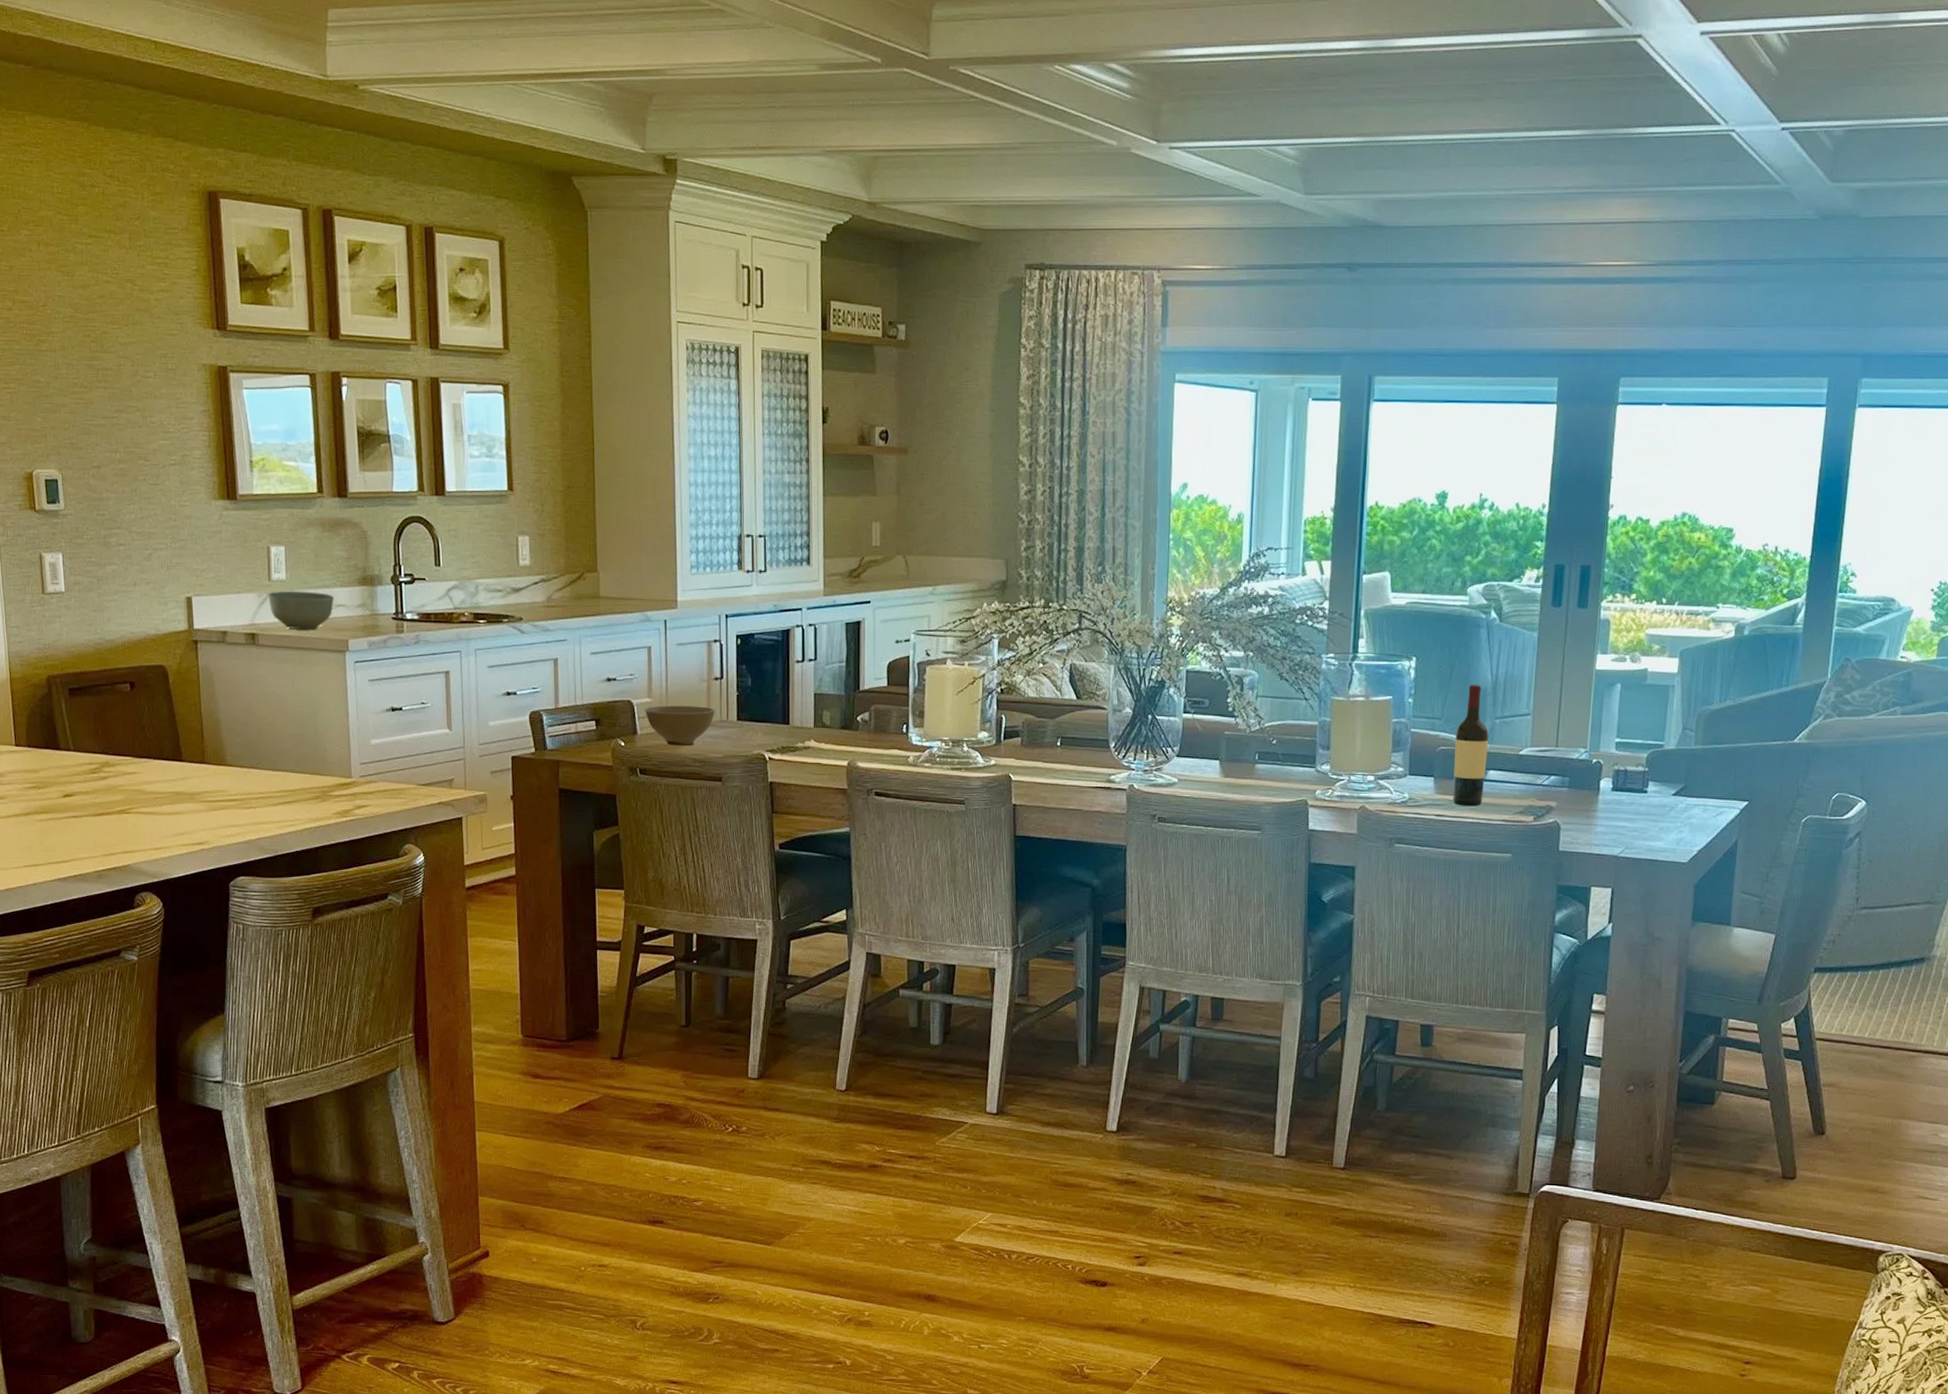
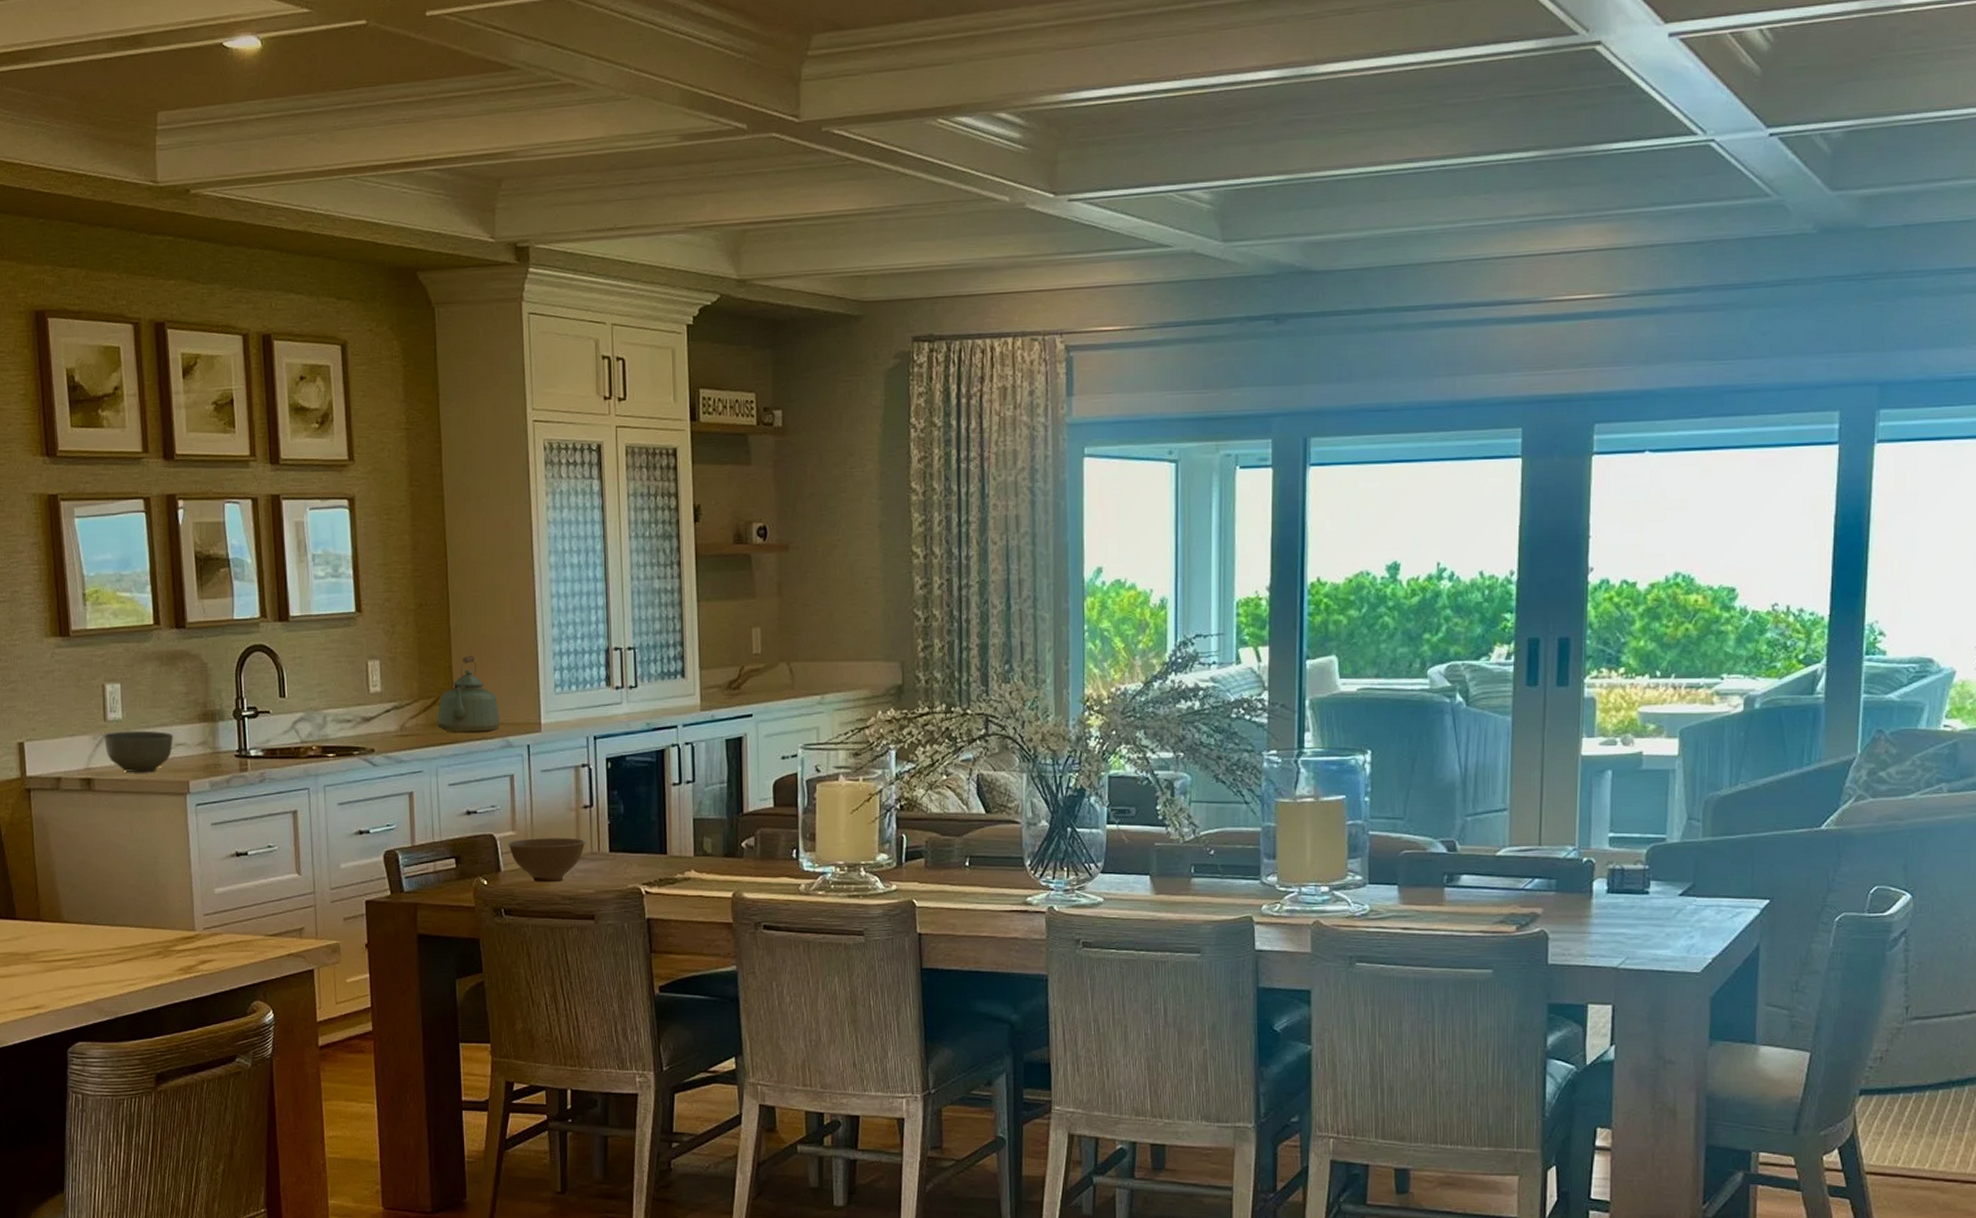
kettle: none [580,535,640,608] -> present [436,655,501,734]
wine bottle: present [1453,685,1489,807] -> none [1421,778,1459,917]

